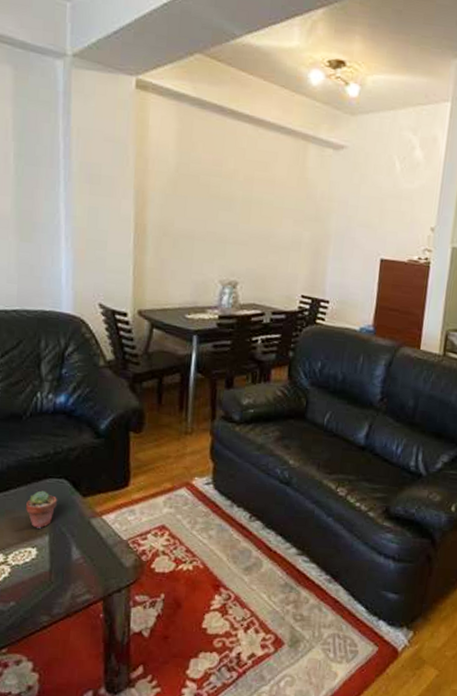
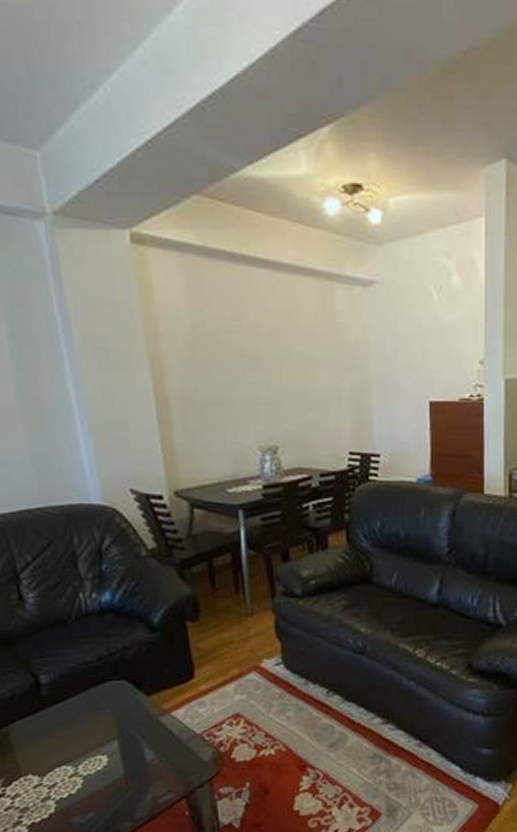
potted succulent: present [26,490,57,529] -> none [88,695,121,735]

